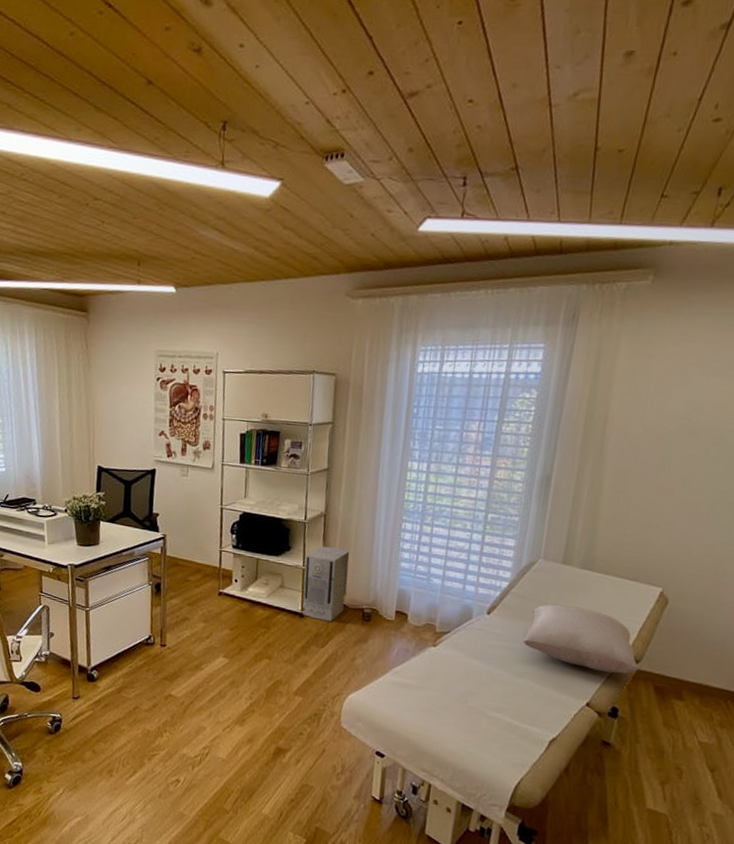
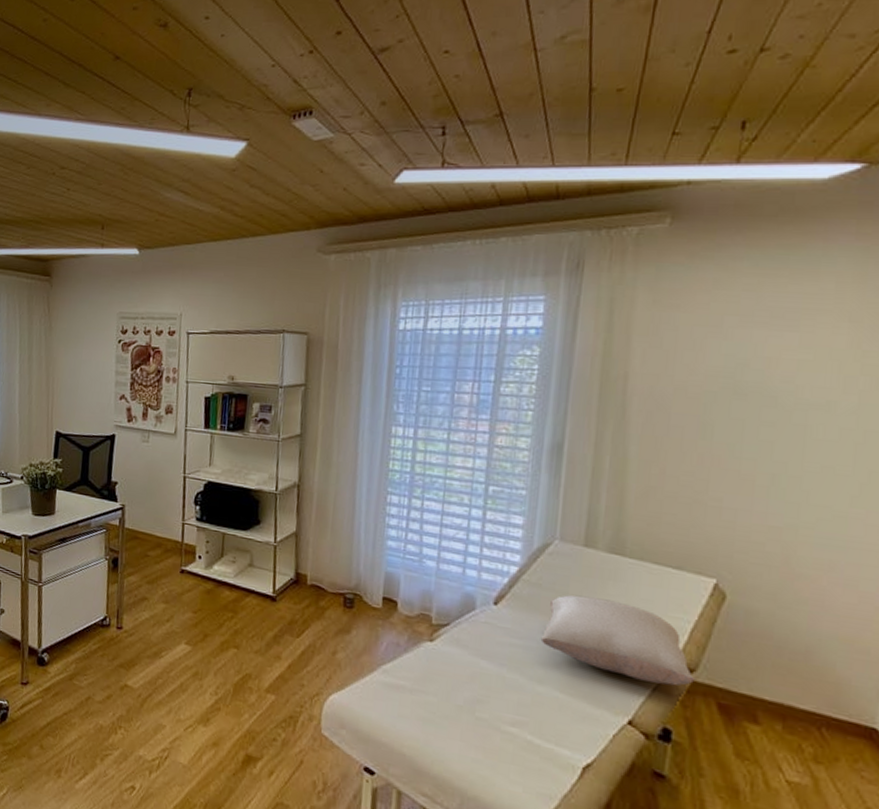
air purifier: present [302,546,350,621] -> none [274,520,328,607]

